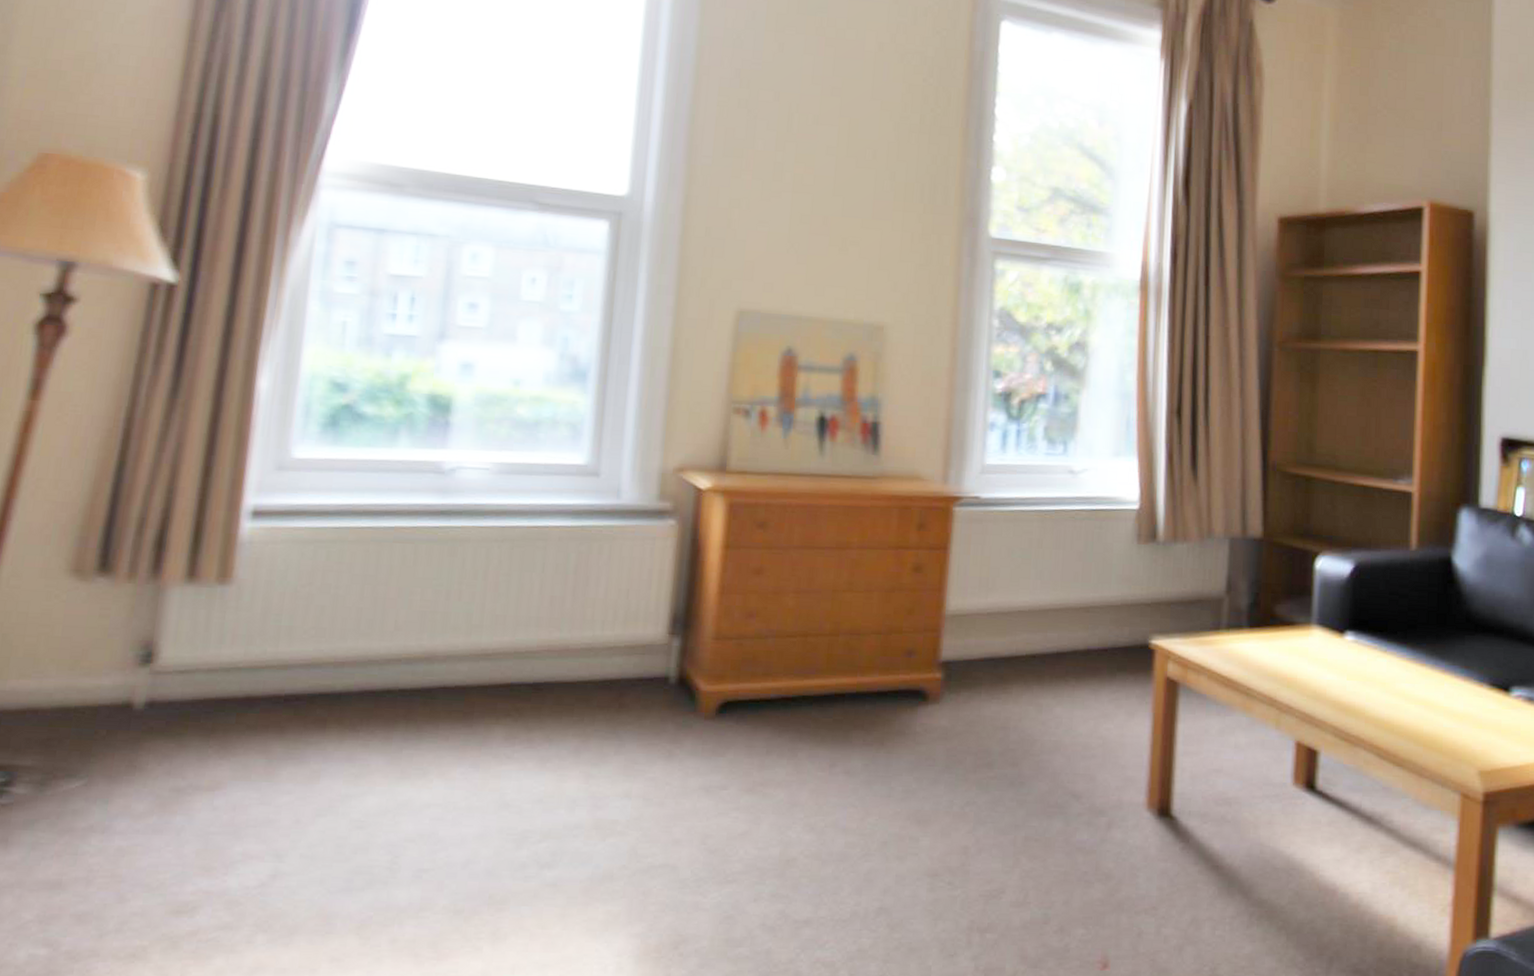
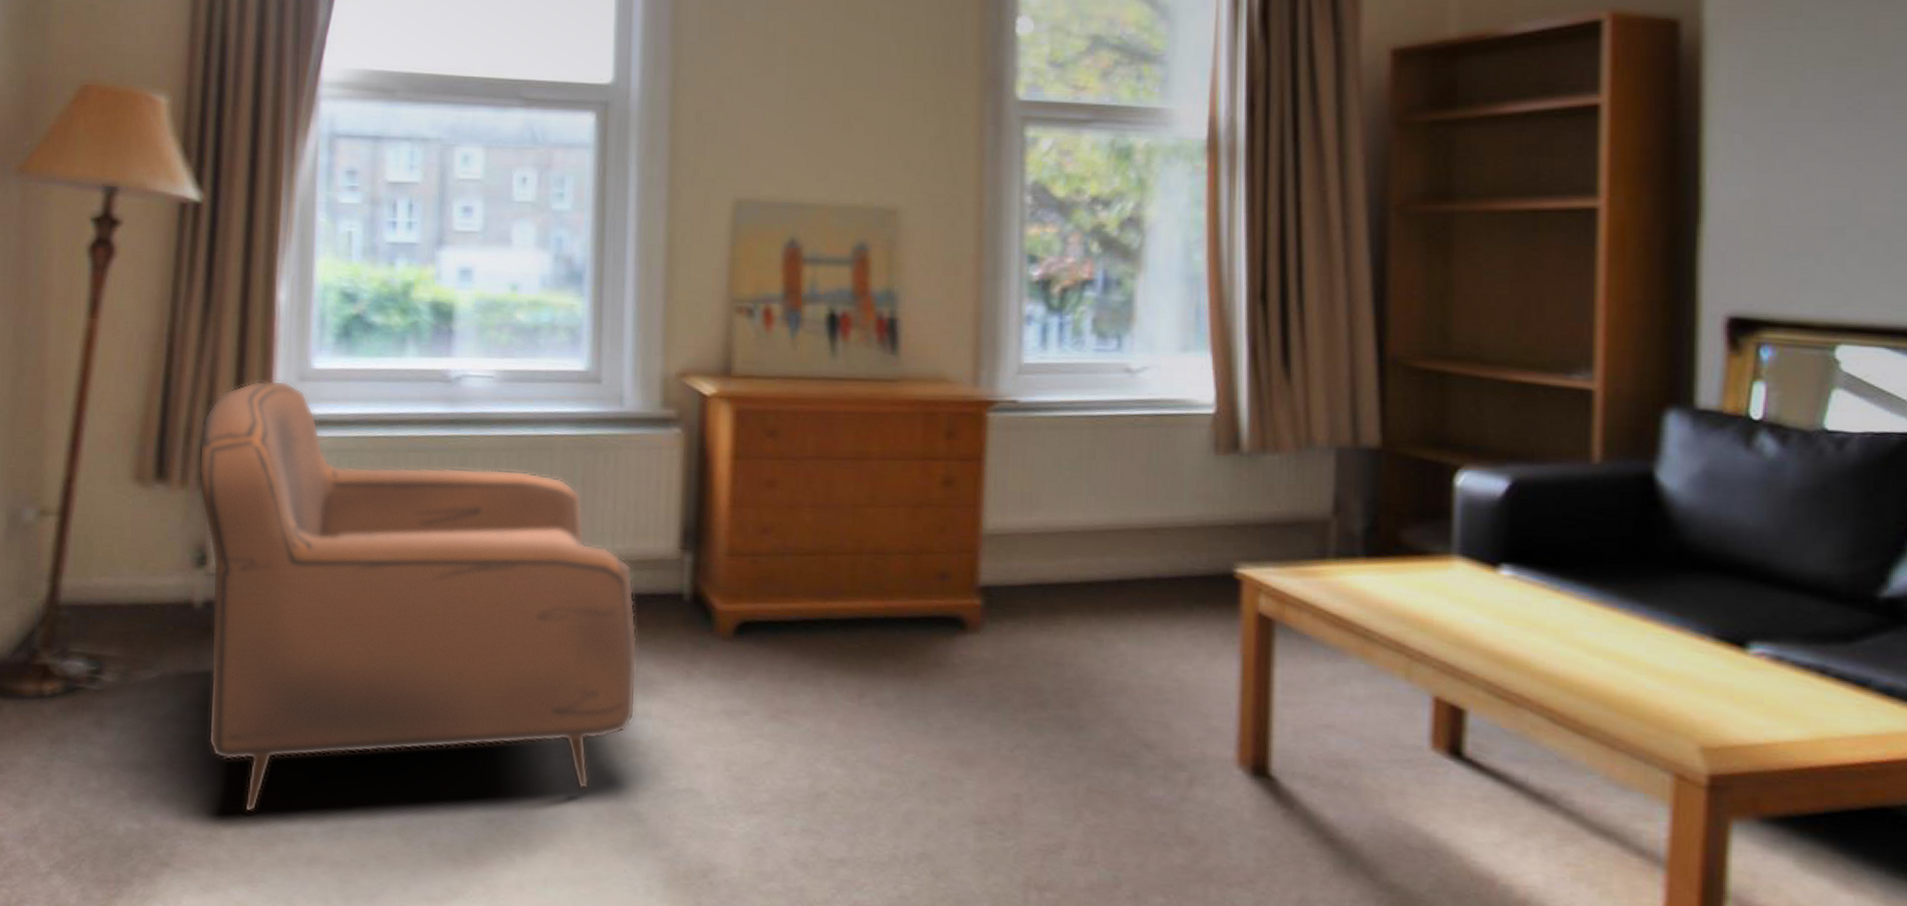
armchair: none [139,468,622,925] -> present [198,380,638,813]

